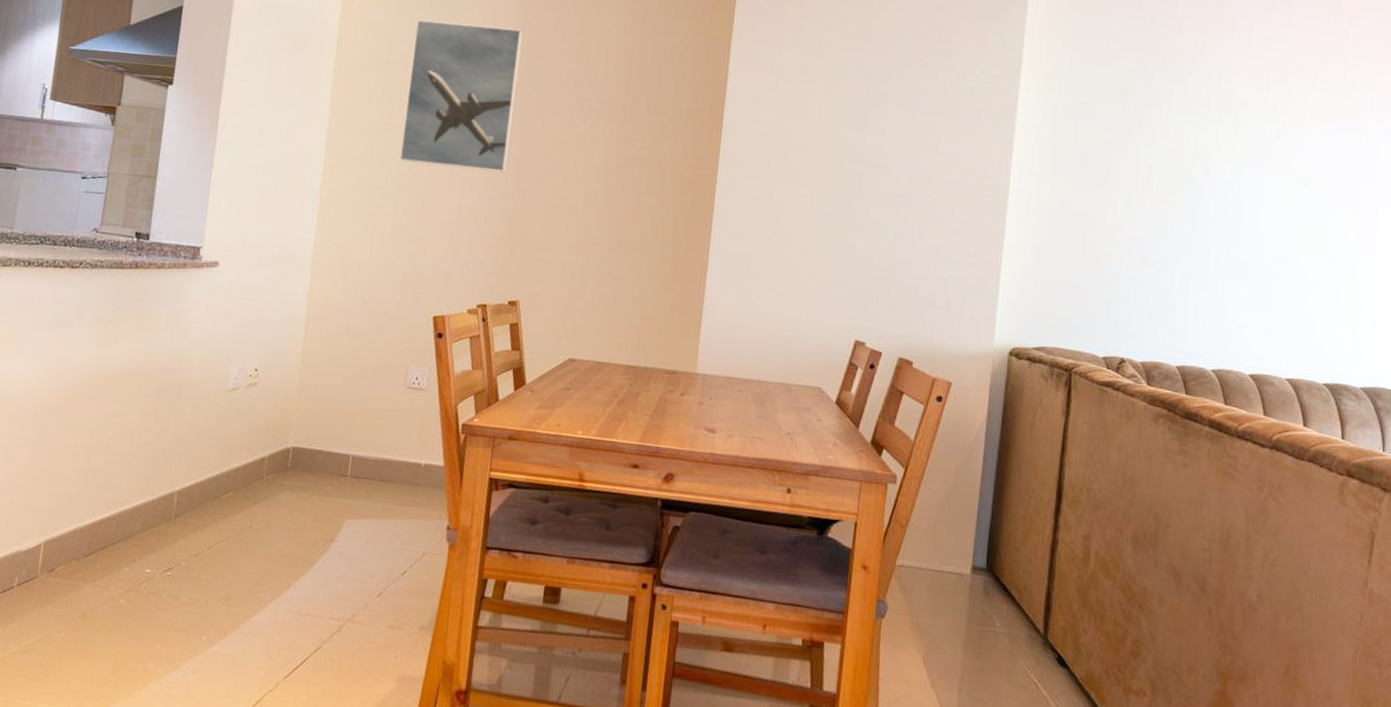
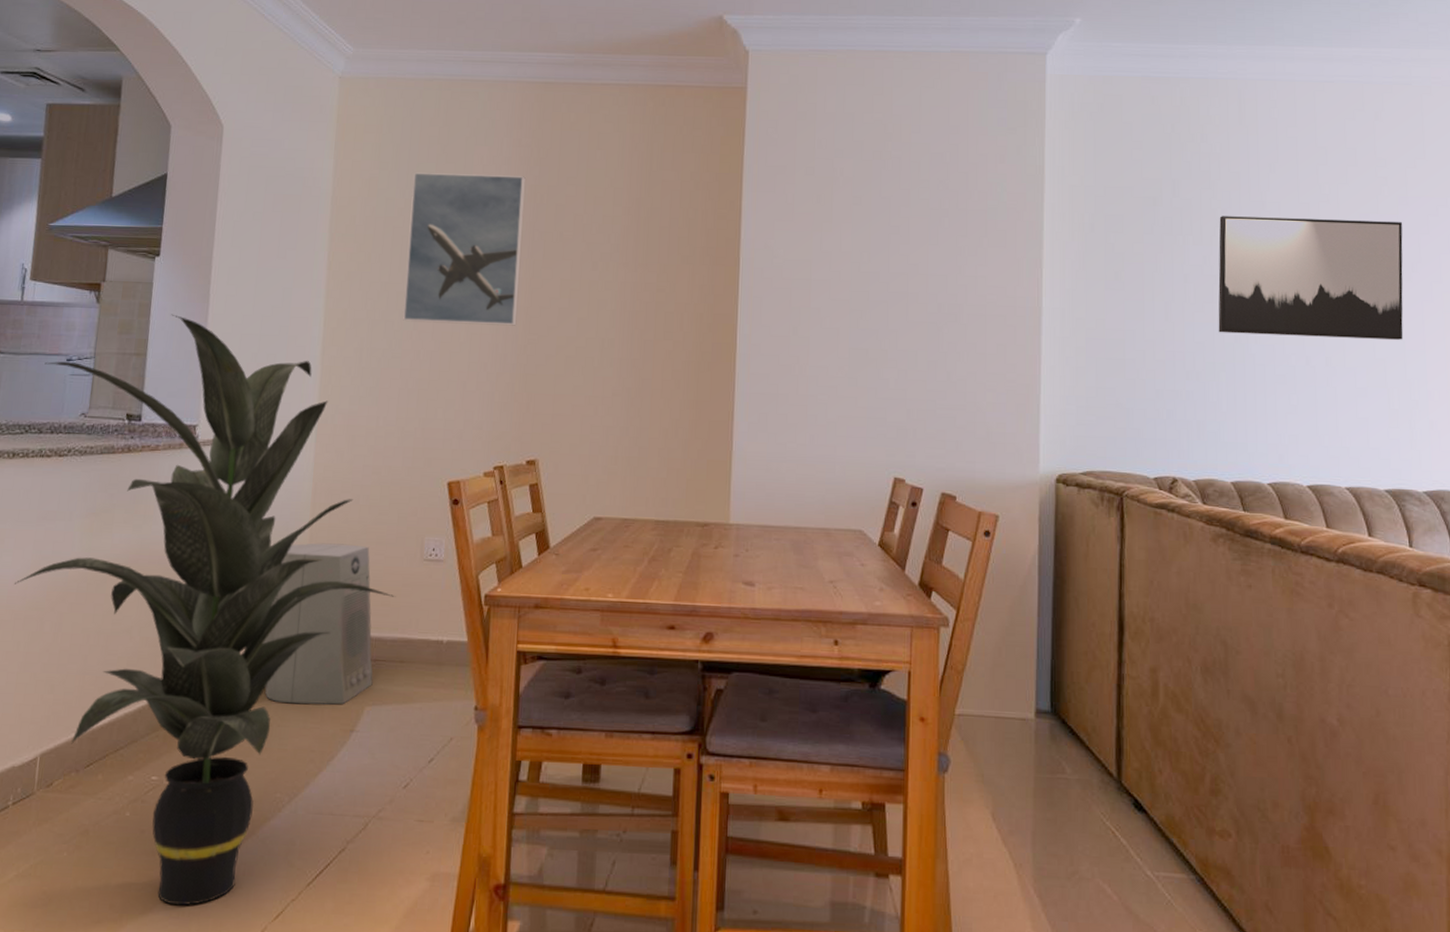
indoor plant: none [26,140,379,689] -> present [15,314,396,906]
air purifier: none [253,364,357,516] -> present [263,543,373,705]
wall art: none [1177,110,1366,242] -> present [1218,216,1403,340]

